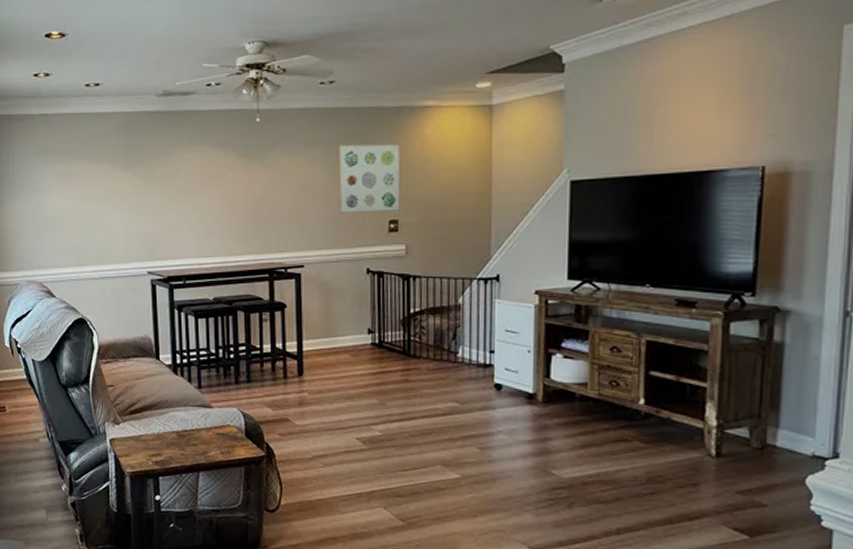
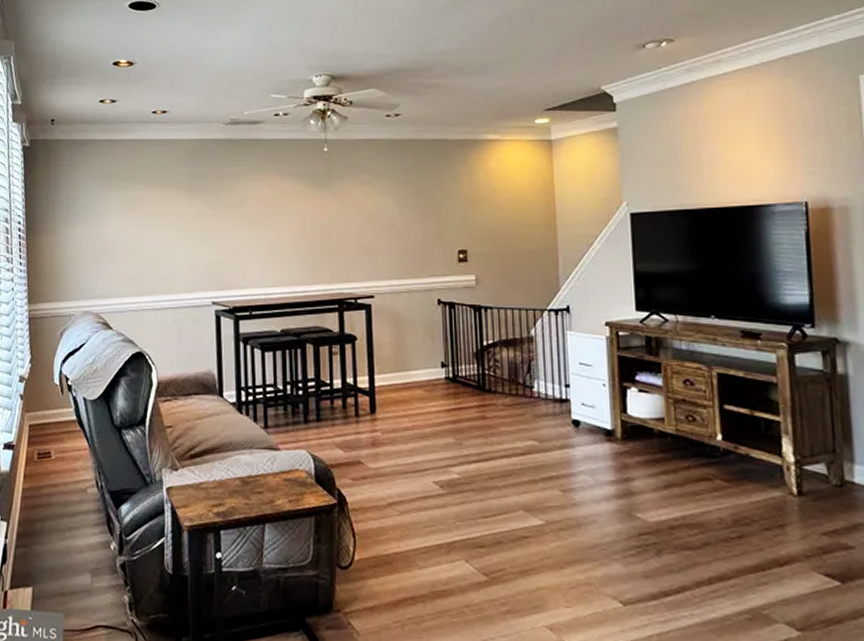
wall art: present [338,143,401,214] -> none [405,174,469,243]

